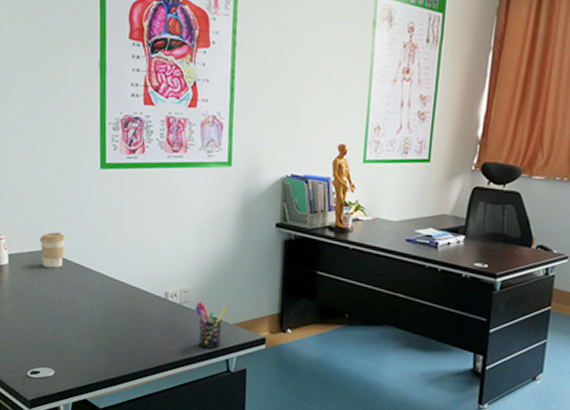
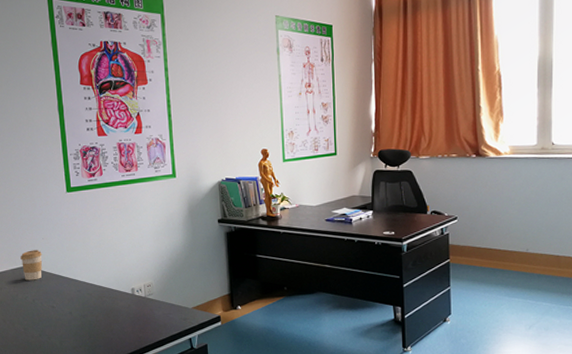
pen holder: present [195,301,227,349] -> none [158,292,186,331]

